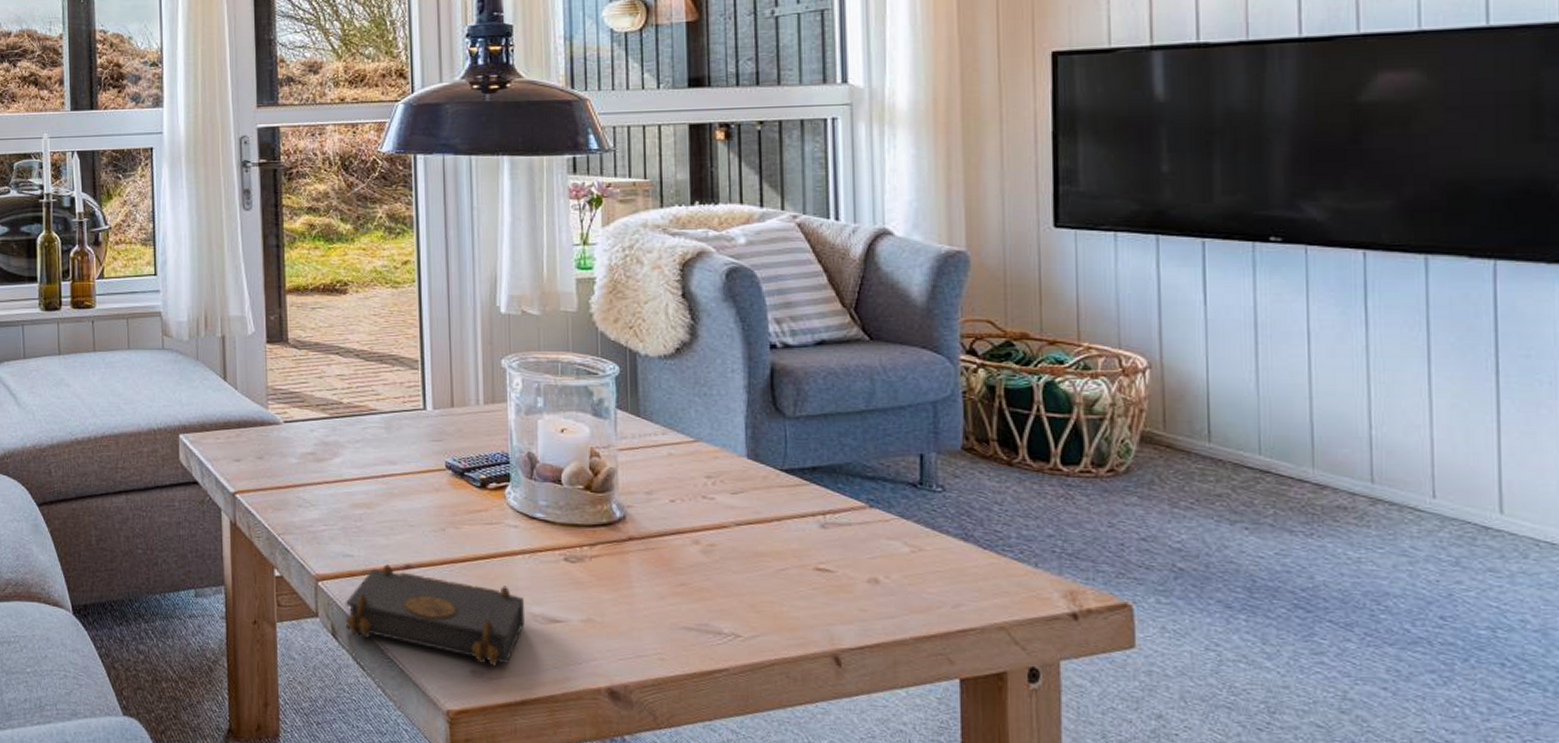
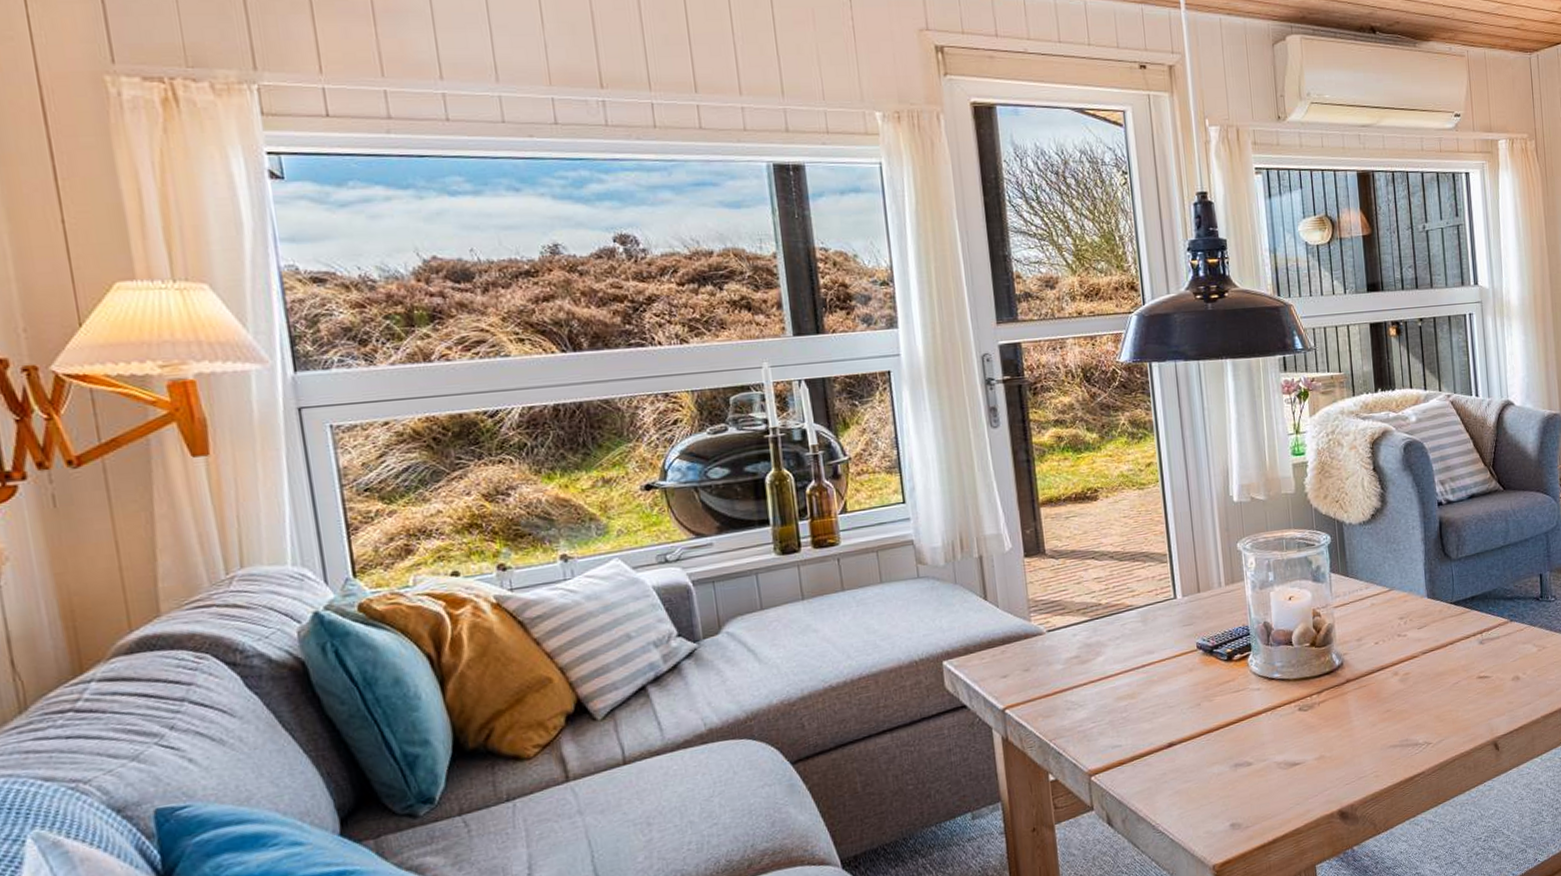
book: present [345,563,524,667] -> none [1117,743,1271,819]

